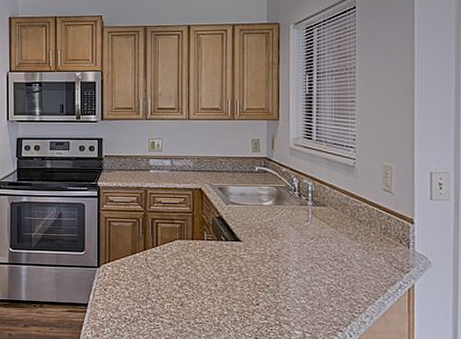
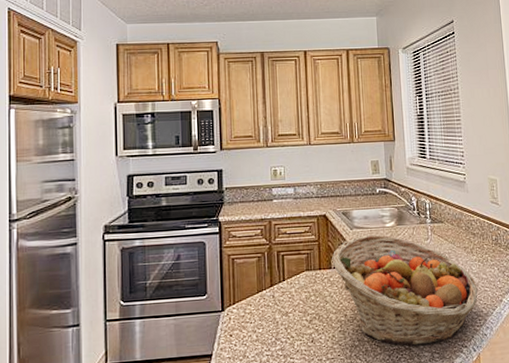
fruit basket: none [205,212,359,324] -> present [332,234,478,346]

